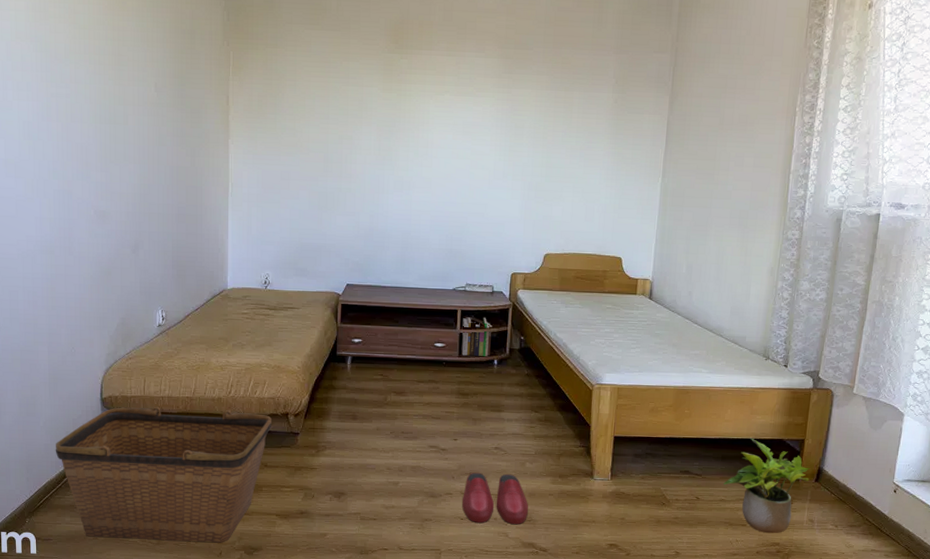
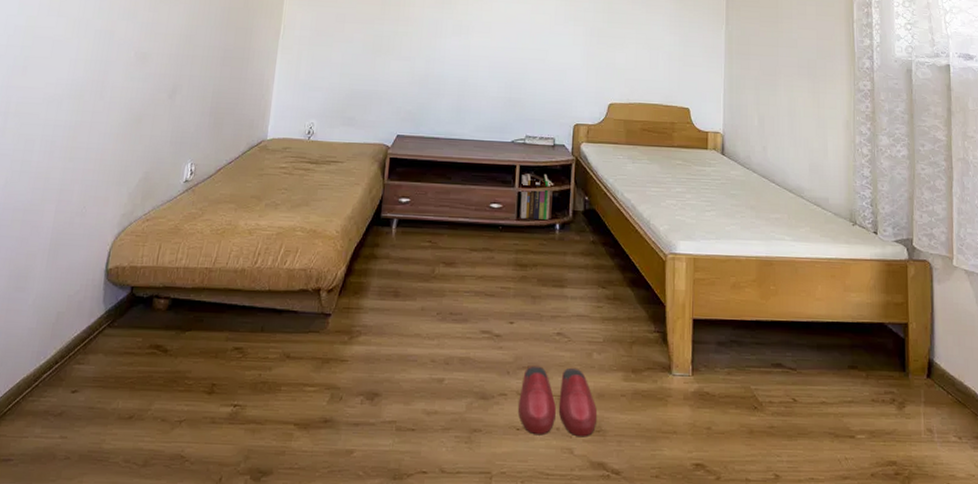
bicycle basket: present [55,406,271,543] -> none [39,279,301,464]
potted plant: present [723,438,810,534] -> none [822,321,920,449]

